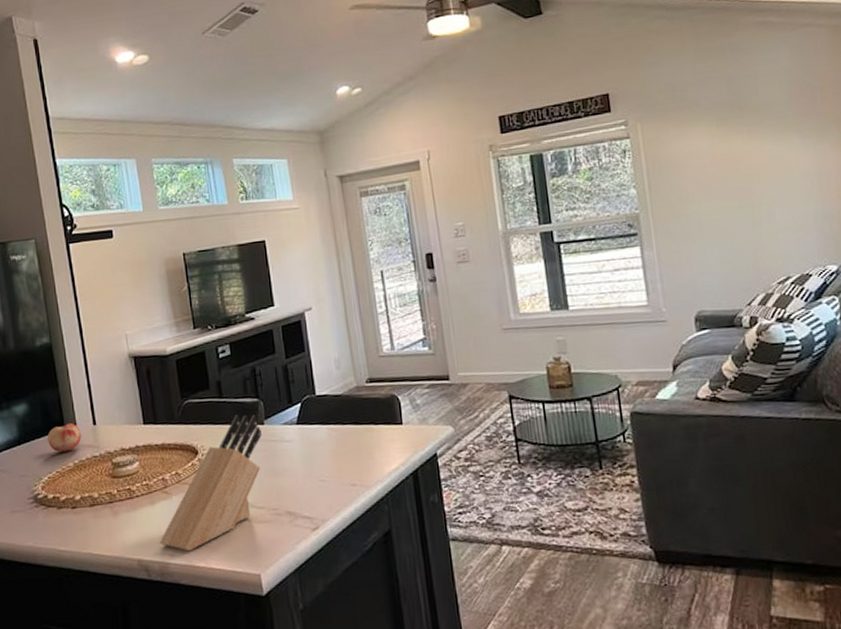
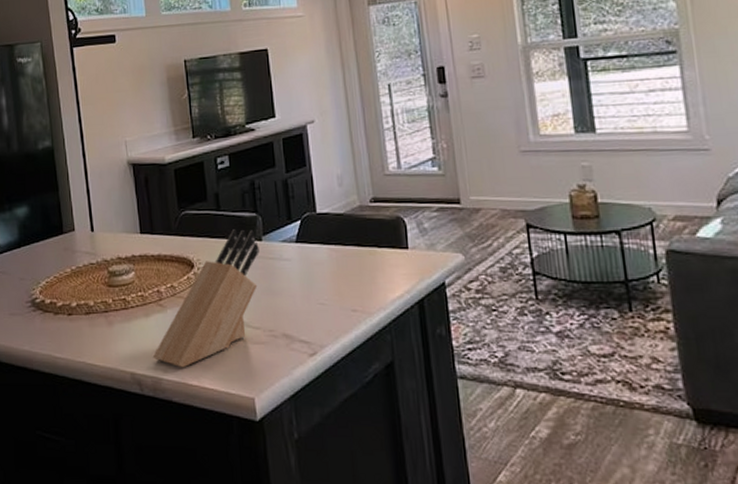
fruit: present [47,423,82,453] -> none [47,228,80,258]

